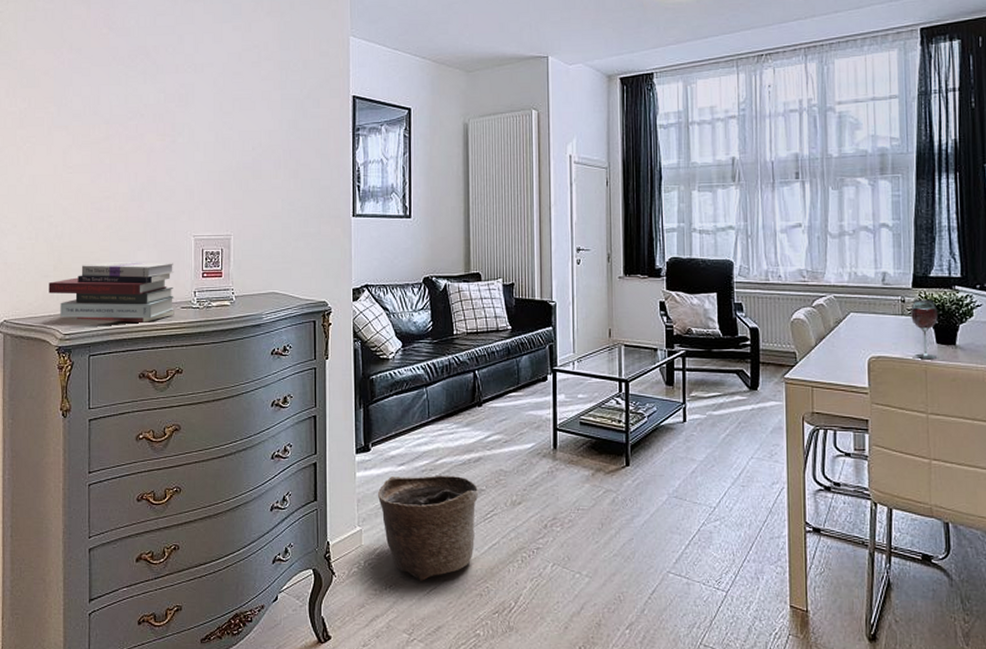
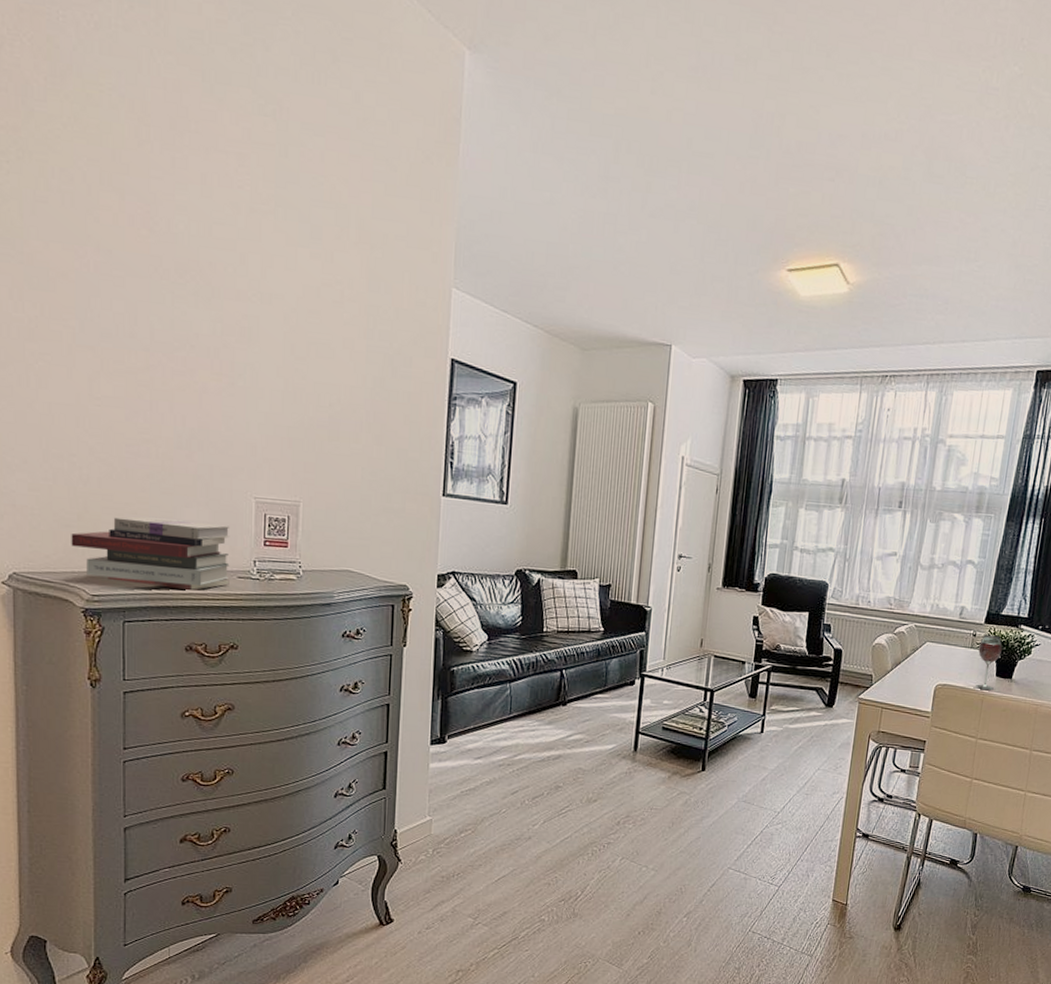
basket: present [378,475,479,581] -> none [451,768,556,870]

